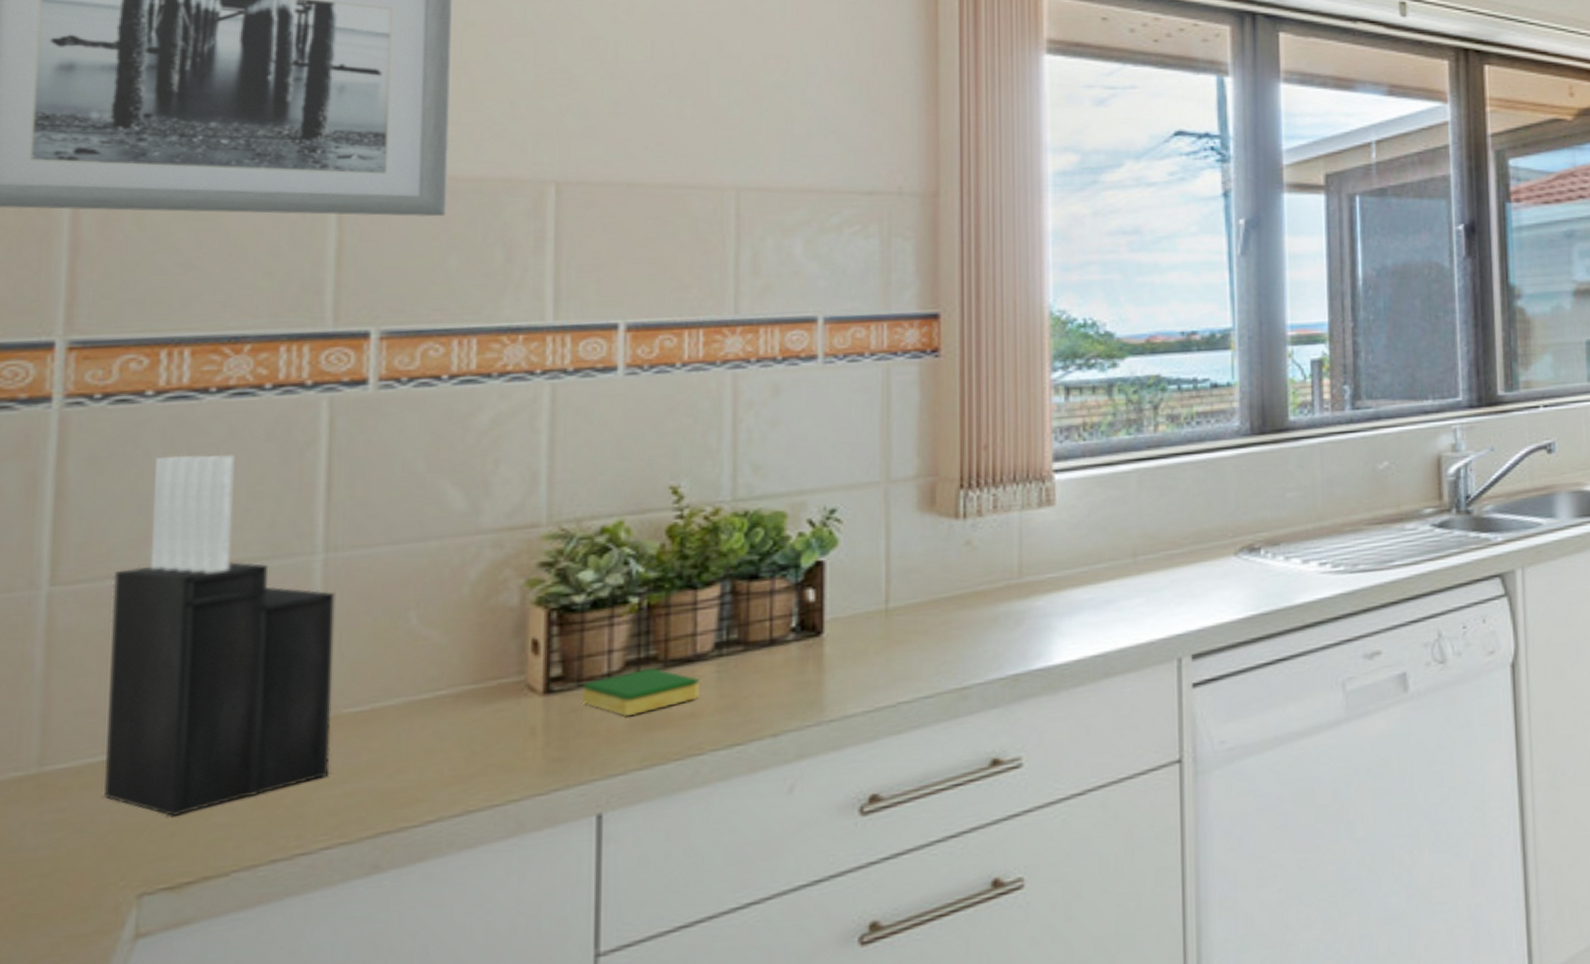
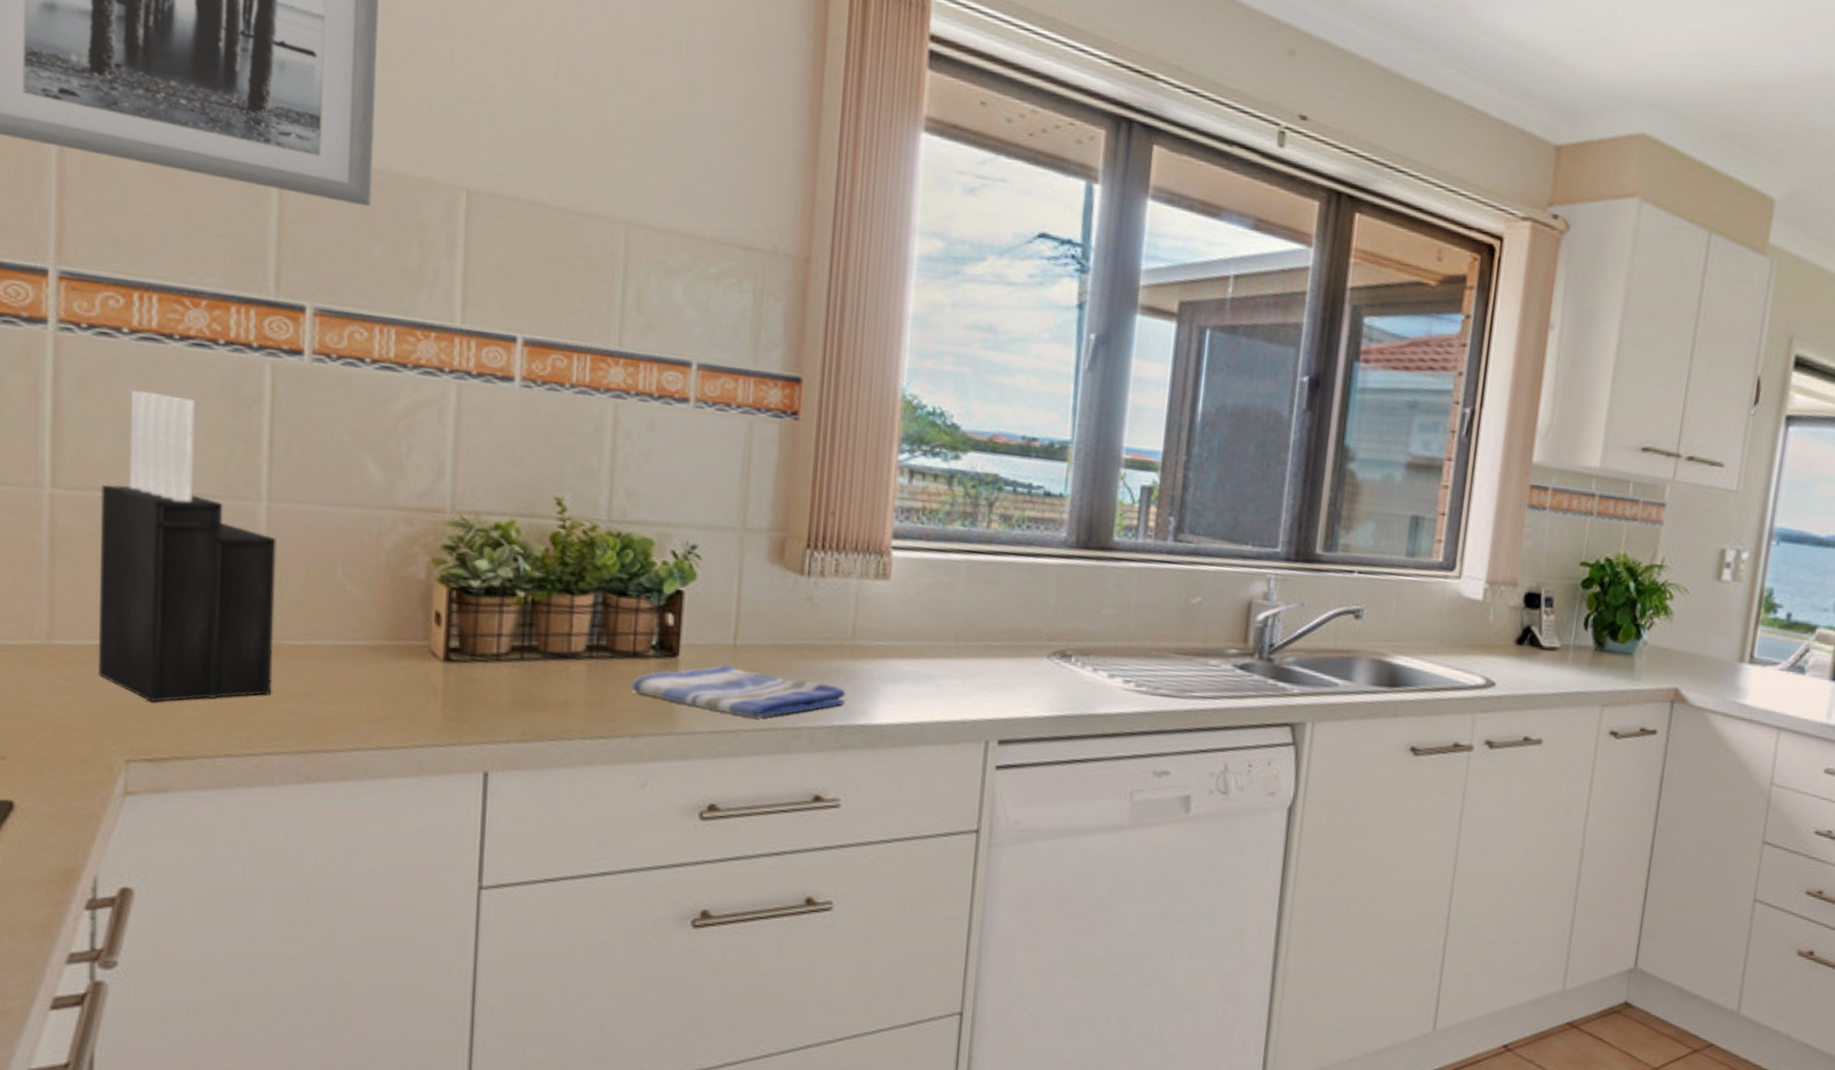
dish sponge: present [581,668,701,716] -> none [474,656,573,695]
dish towel: none [769,631,1017,687] -> present [630,665,846,718]

